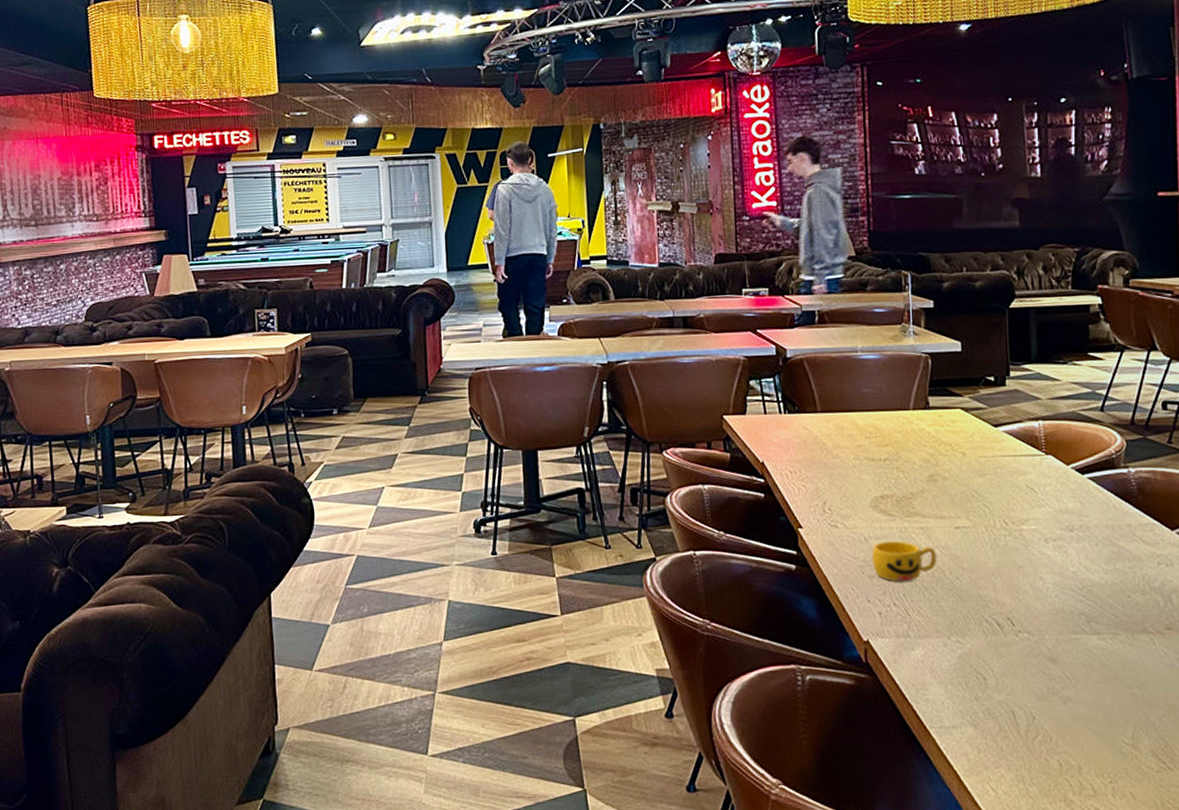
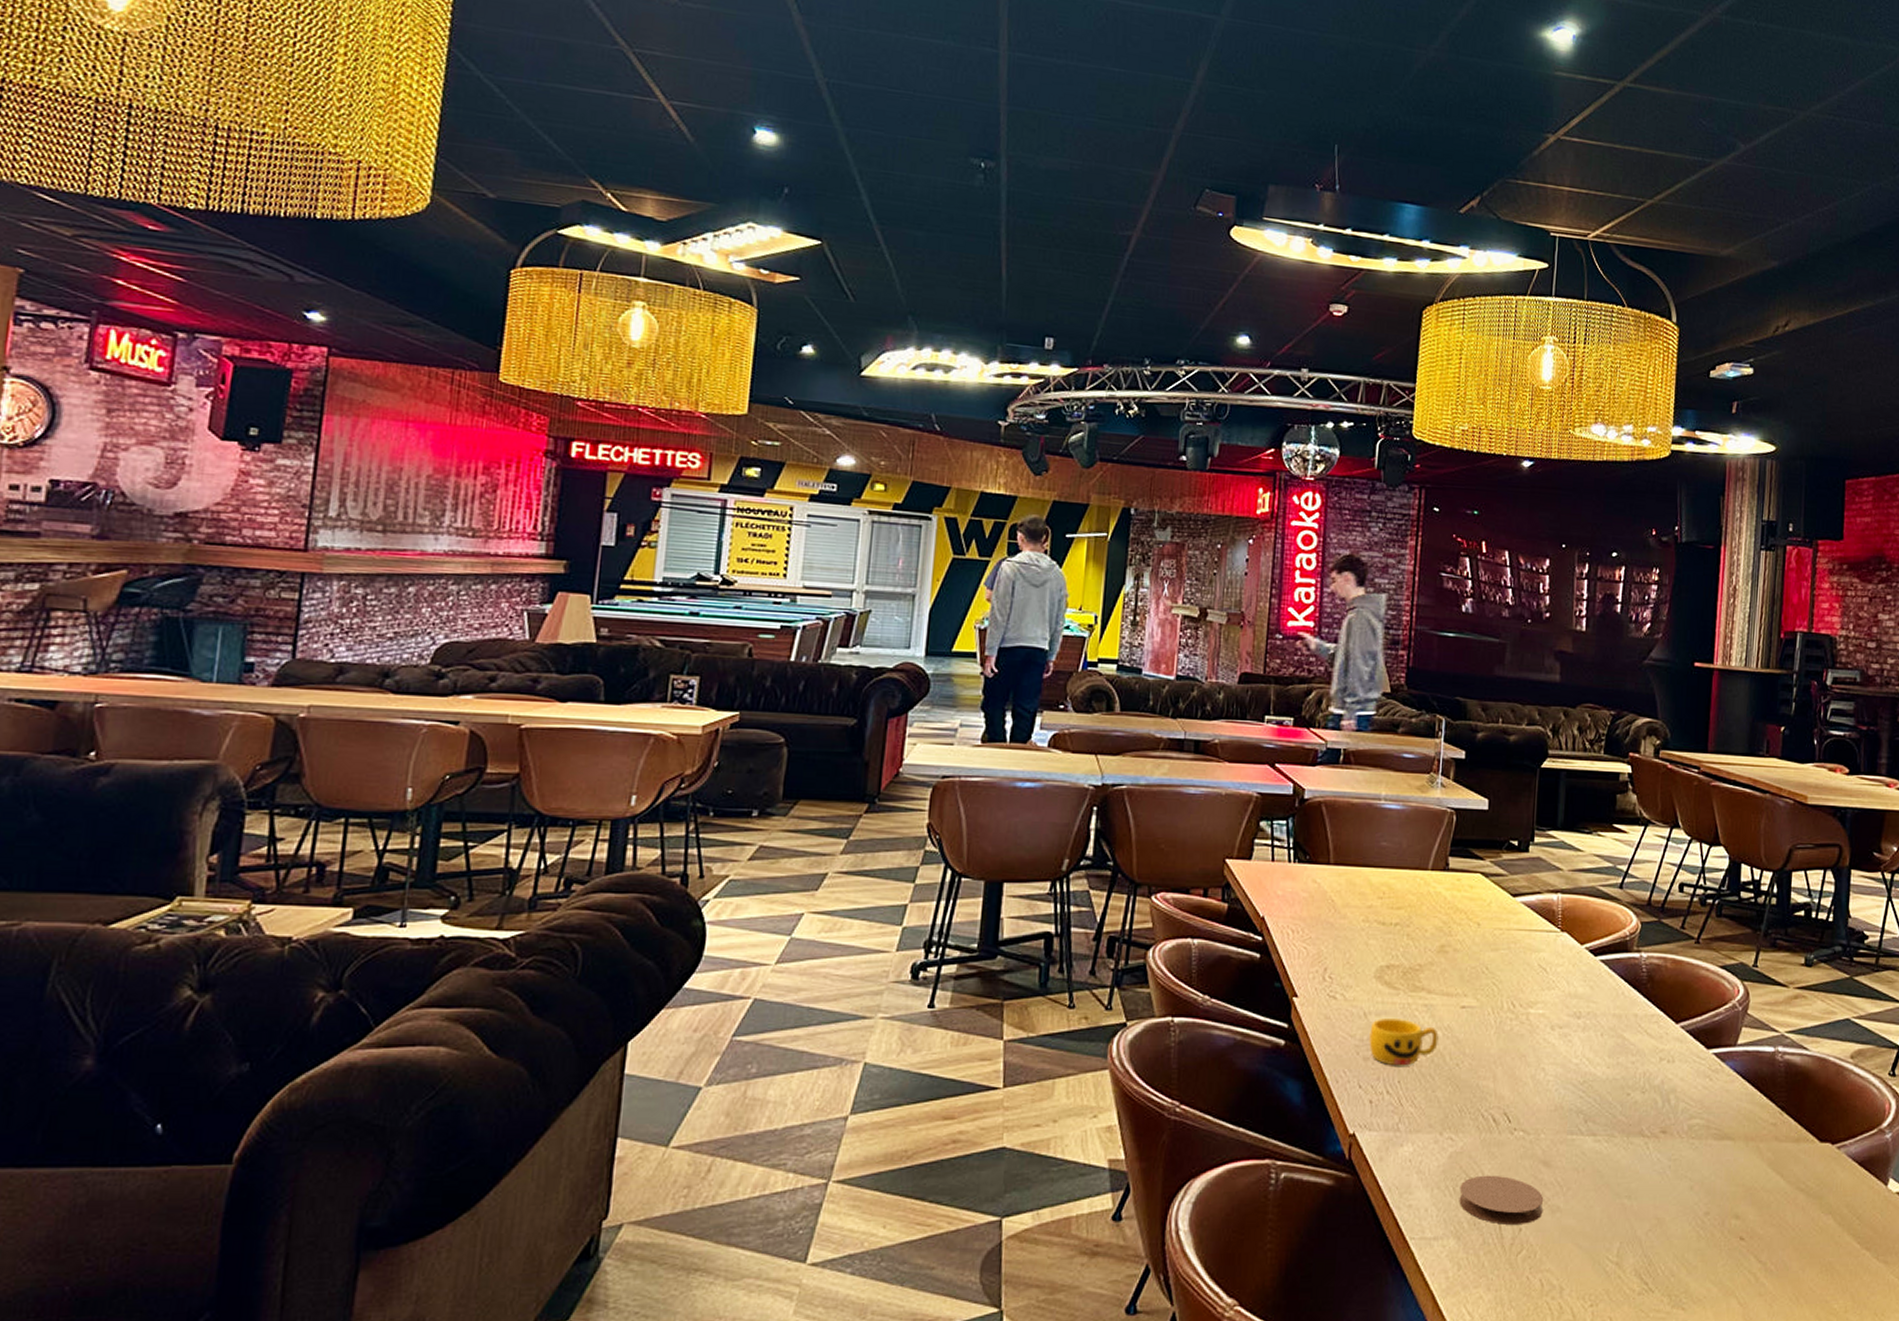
coaster: none [972,671,1055,714] -> present [1459,1175,1544,1225]

